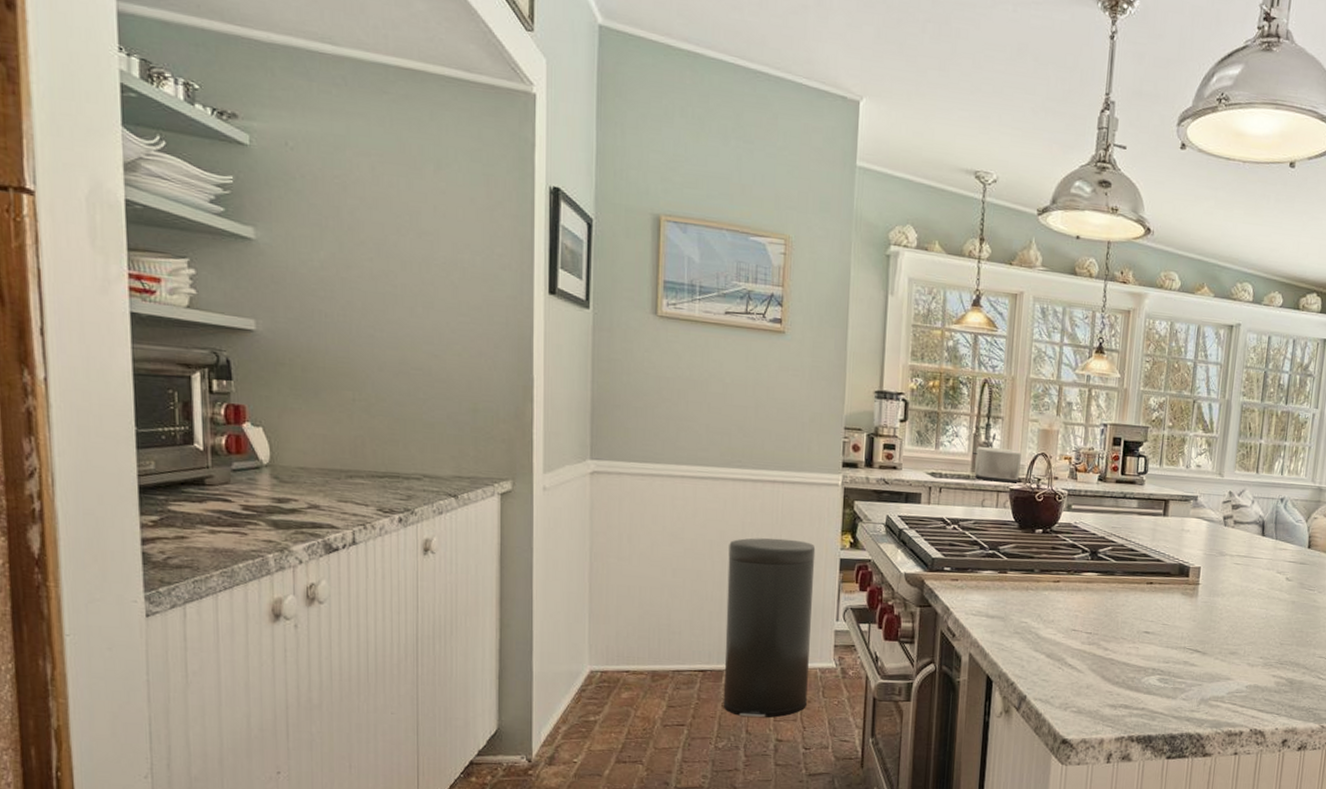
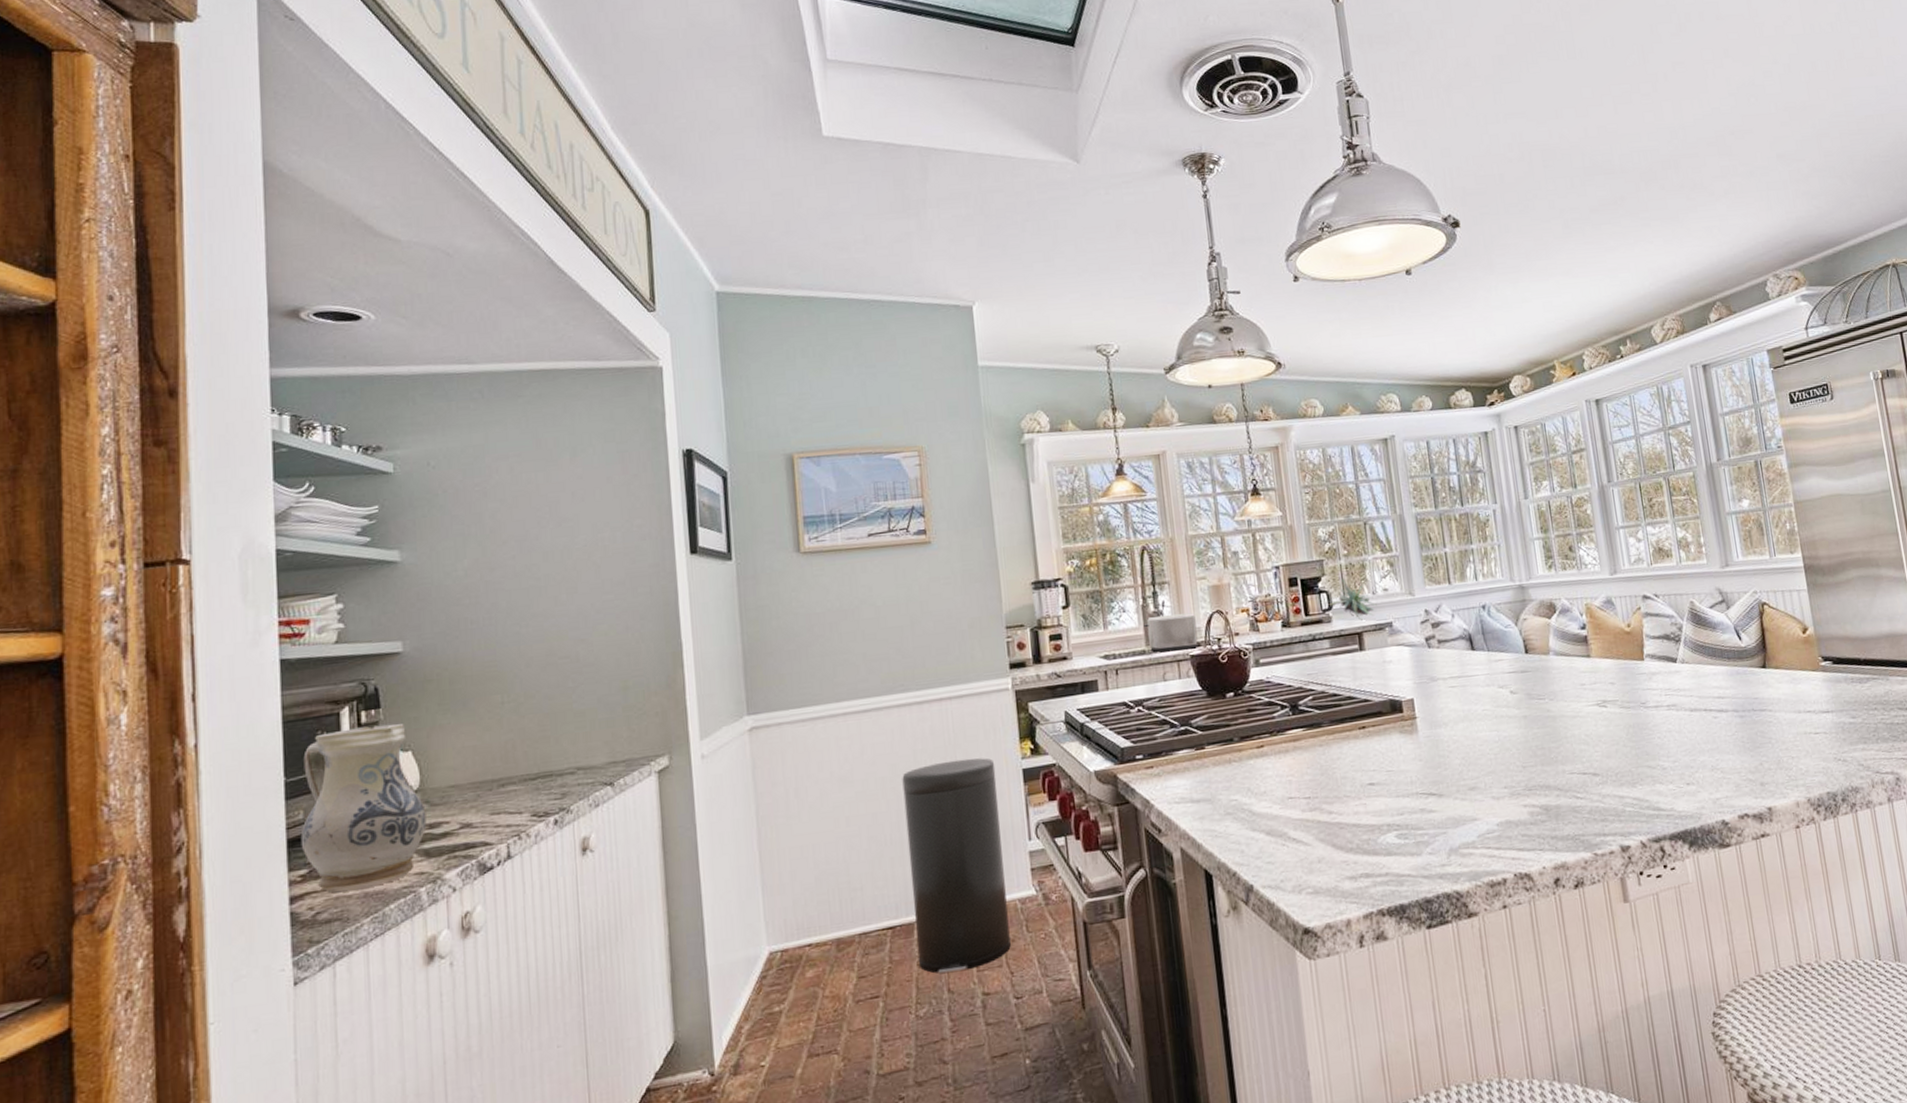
ceramic pitcher: none [152,393,276,545] -> present [300,723,427,893]
plant: none [1143,448,1188,489] -> present [1327,579,1377,621]

